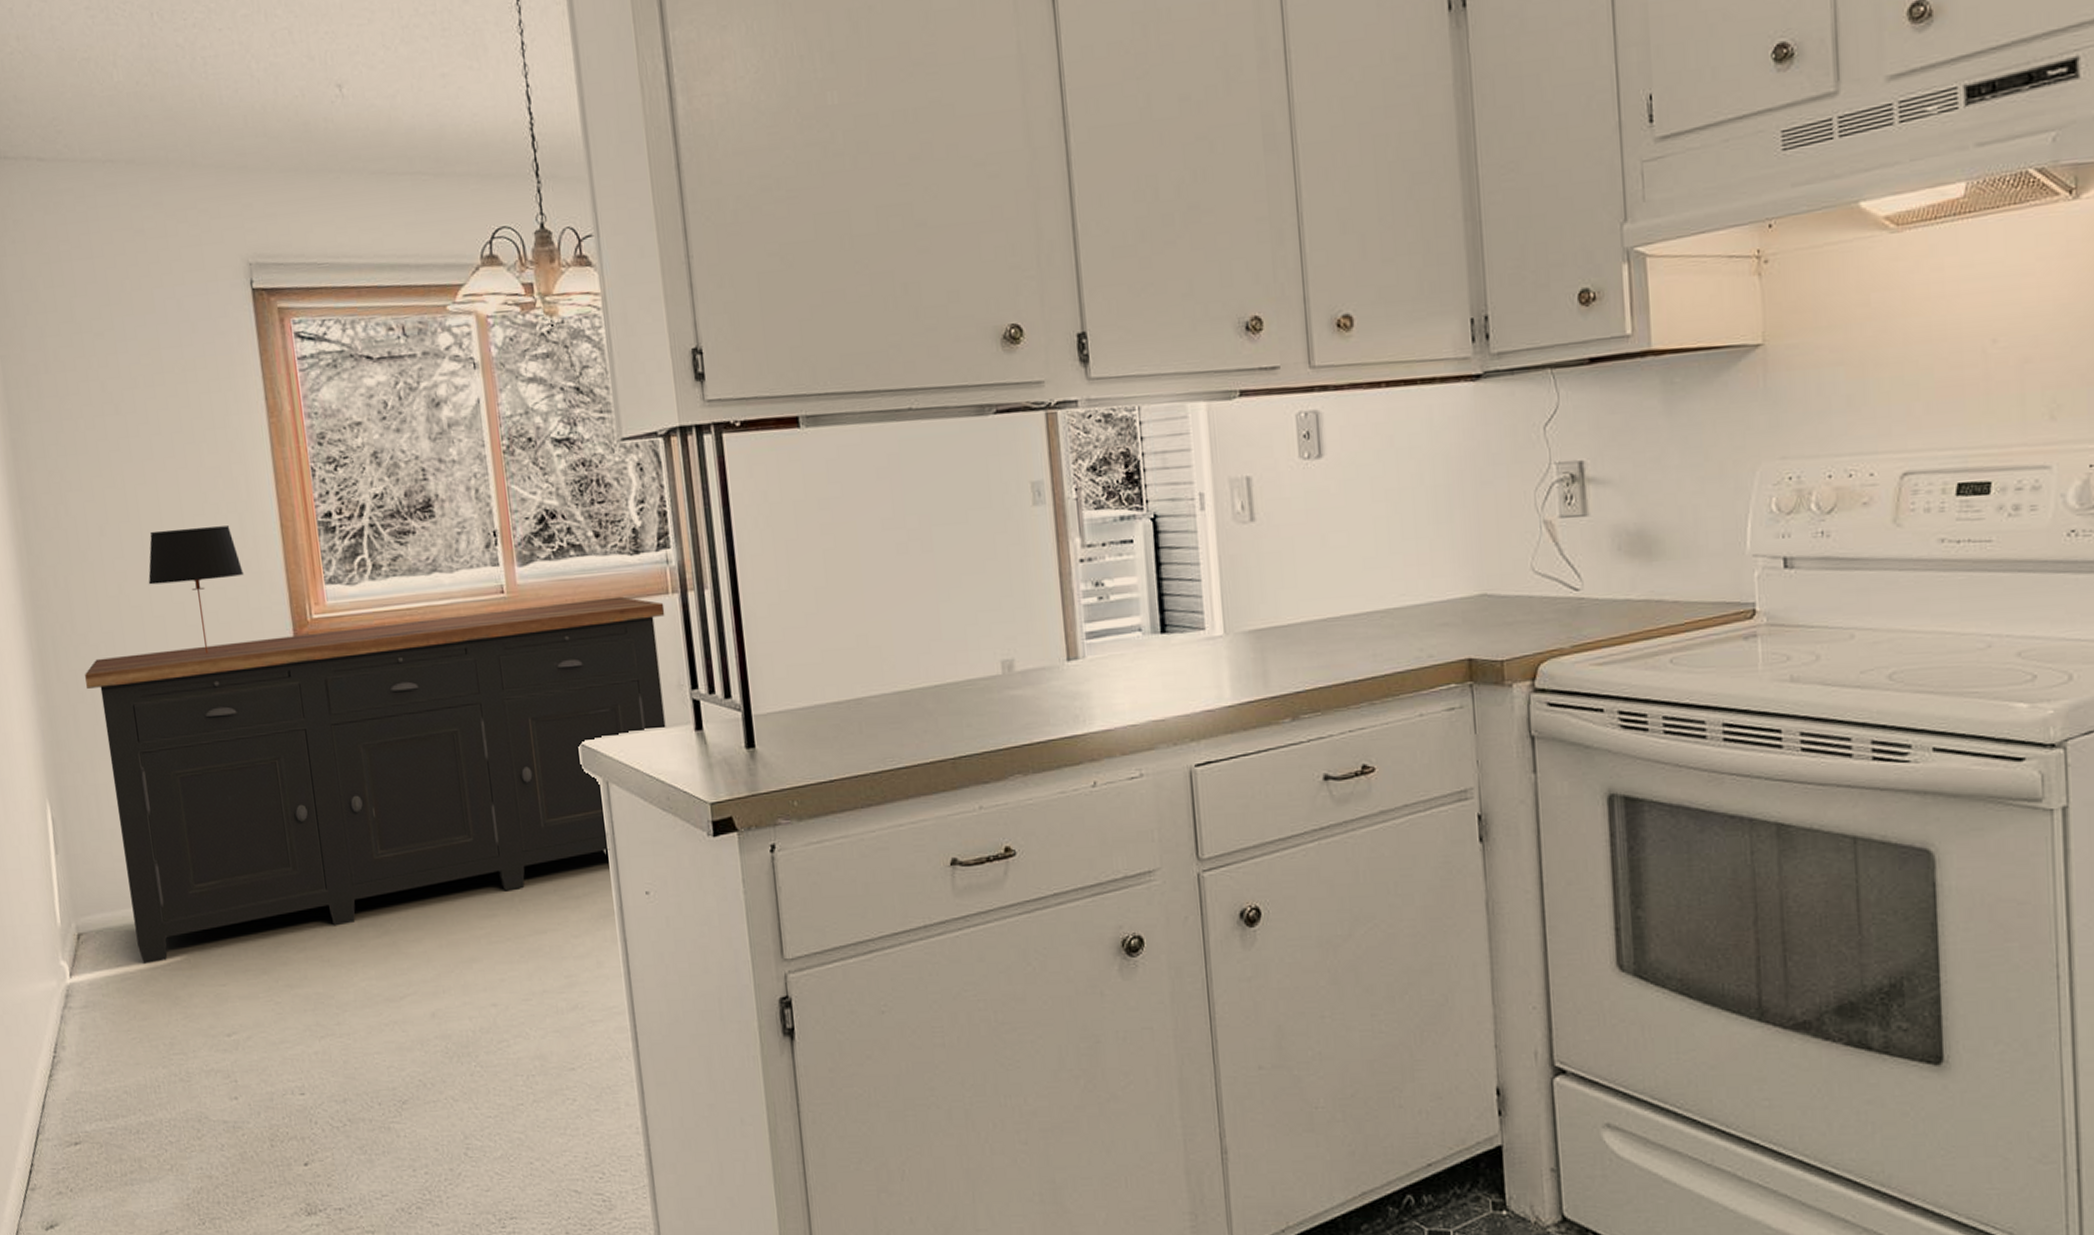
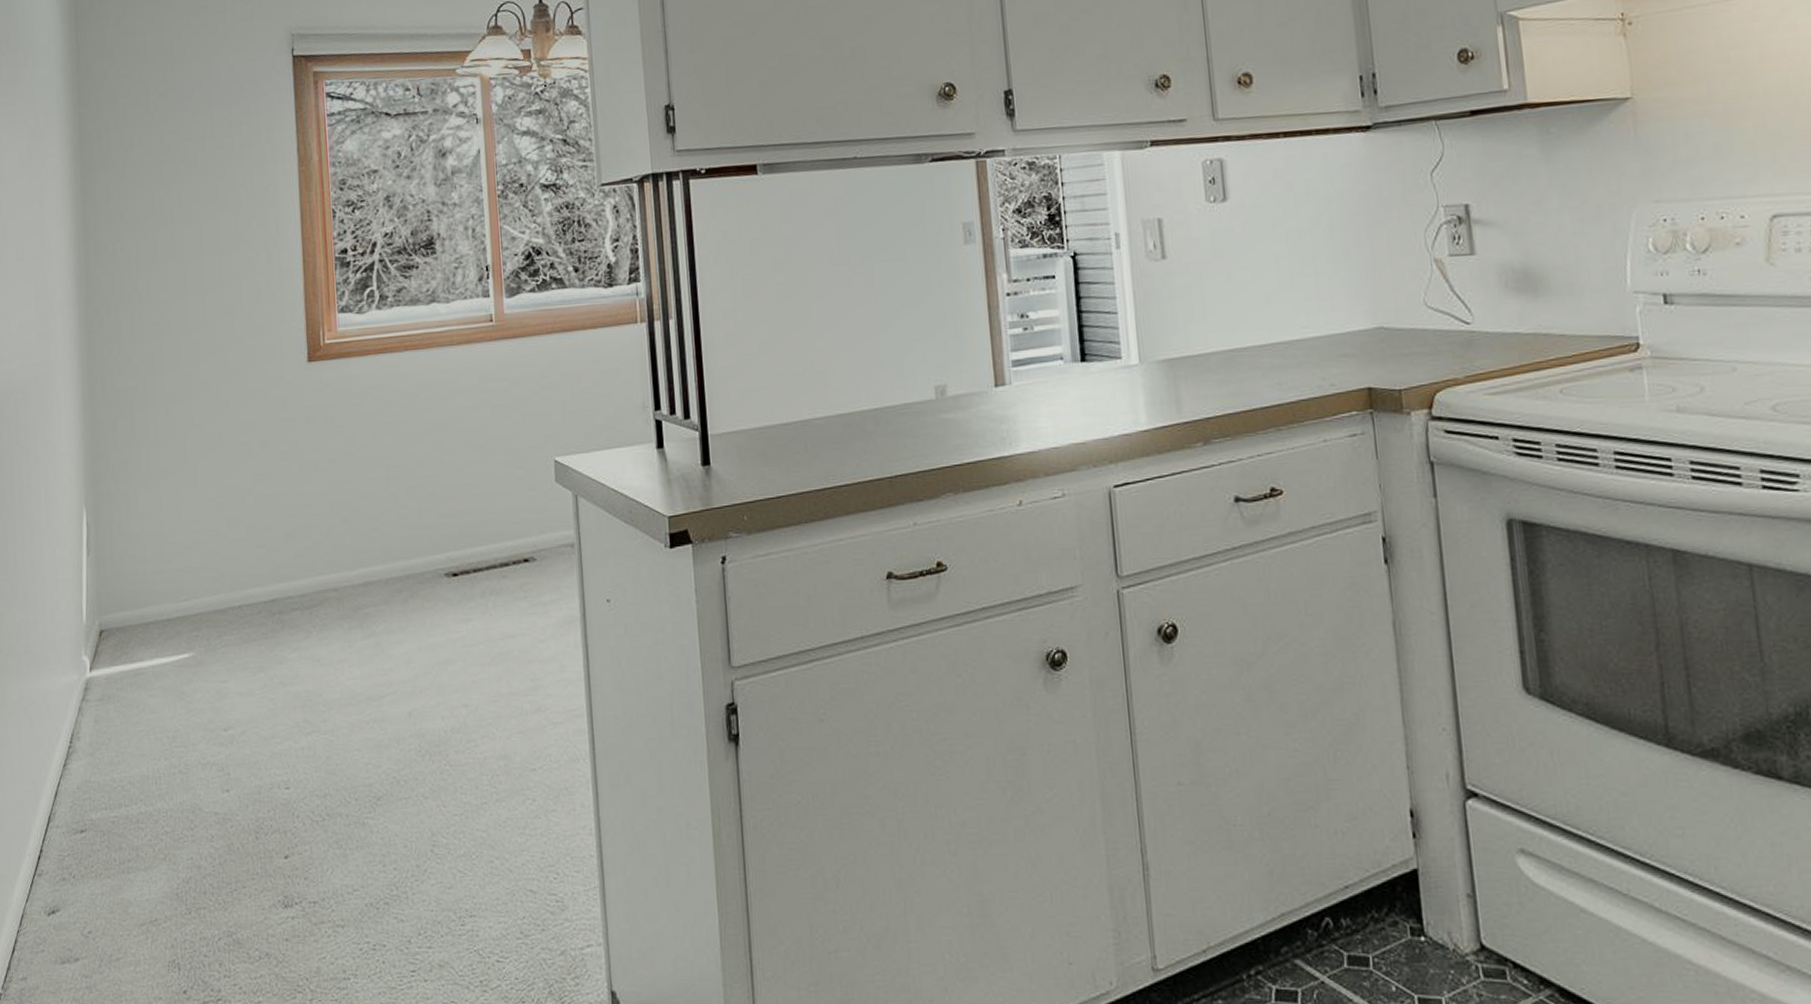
sideboard: present [85,596,666,964] -> none [126,325,634,660]
table lamp: present [148,525,244,653] -> none [186,261,269,374]

